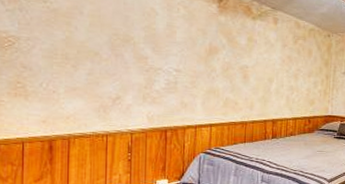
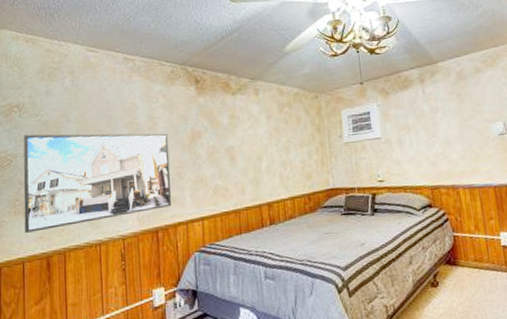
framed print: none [26,19,185,116] -> present [23,133,172,233]

